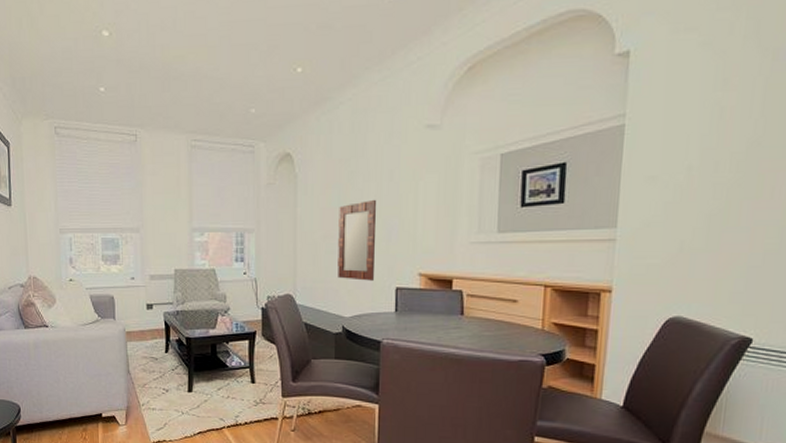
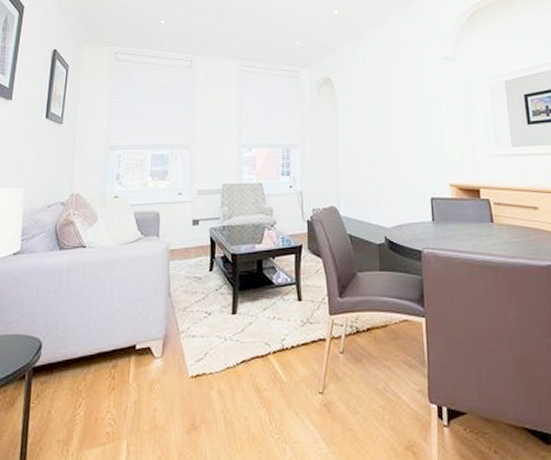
home mirror: present [338,199,376,281] -> none [375,118,410,192]

